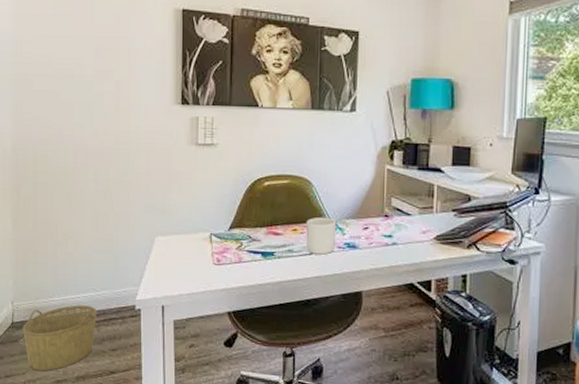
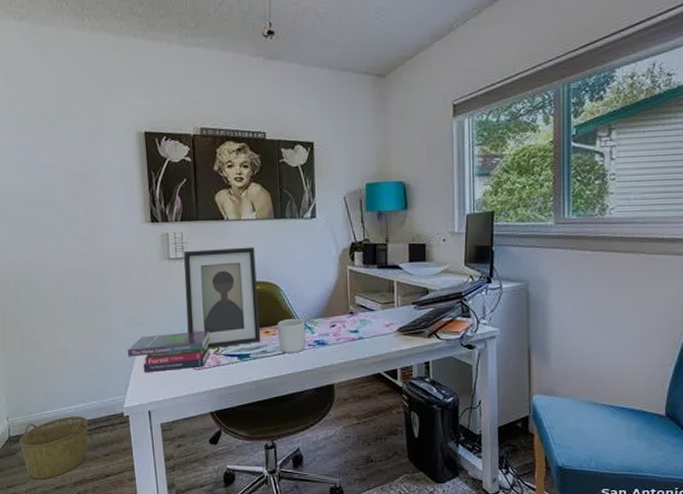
books: none [145,223,234,264] -> present [127,330,211,372]
picture frame: none [211,136,289,244] -> present [183,247,261,349]

